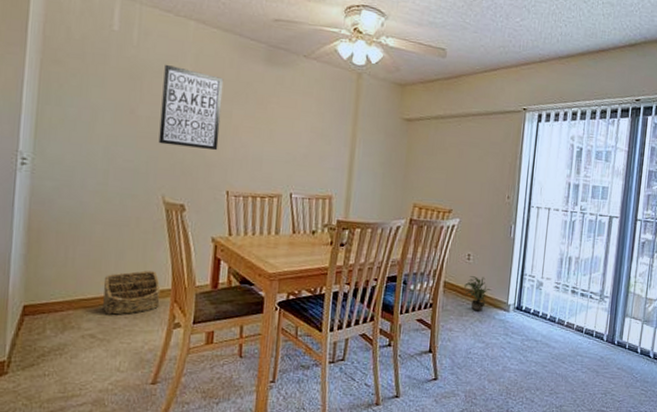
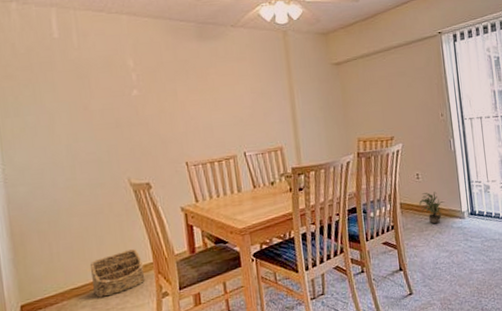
wall art: present [158,64,224,151] -> none [107,58,170,132]

